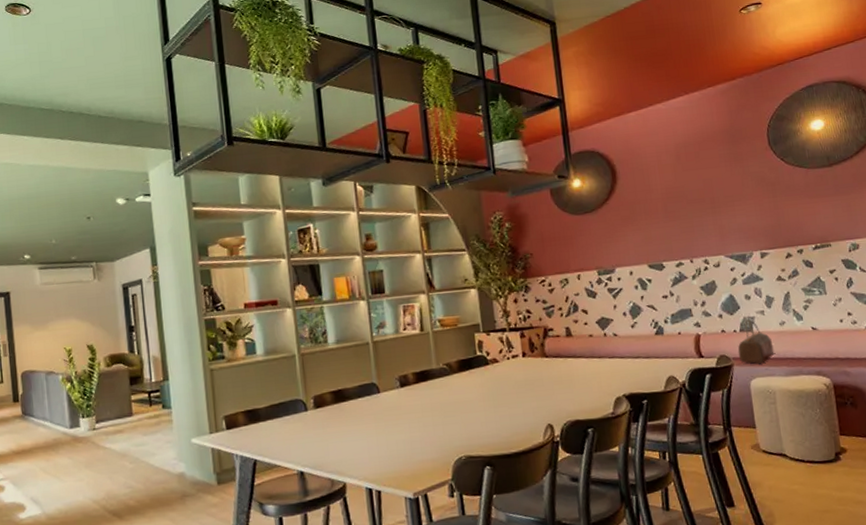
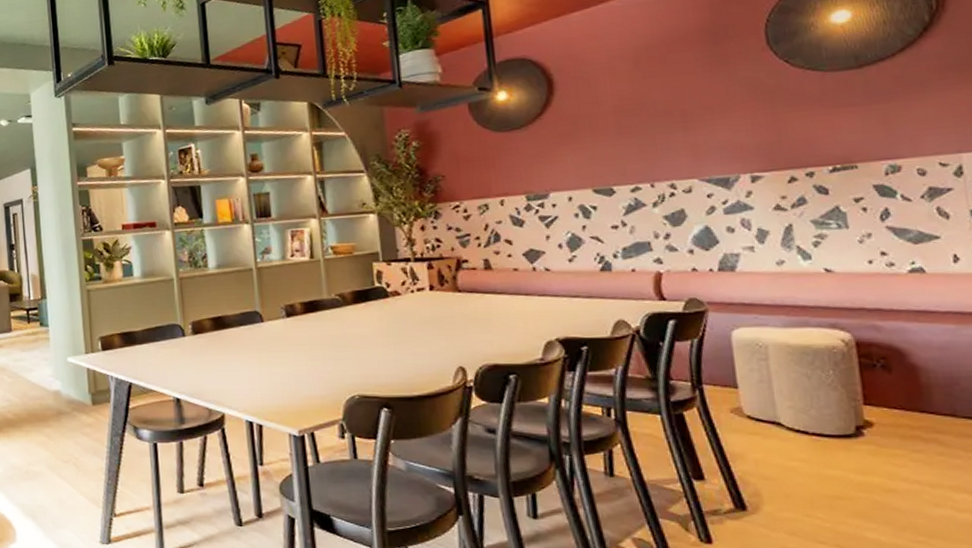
handbag: present [738,319,775,364] -> none [714,256,768,310]

